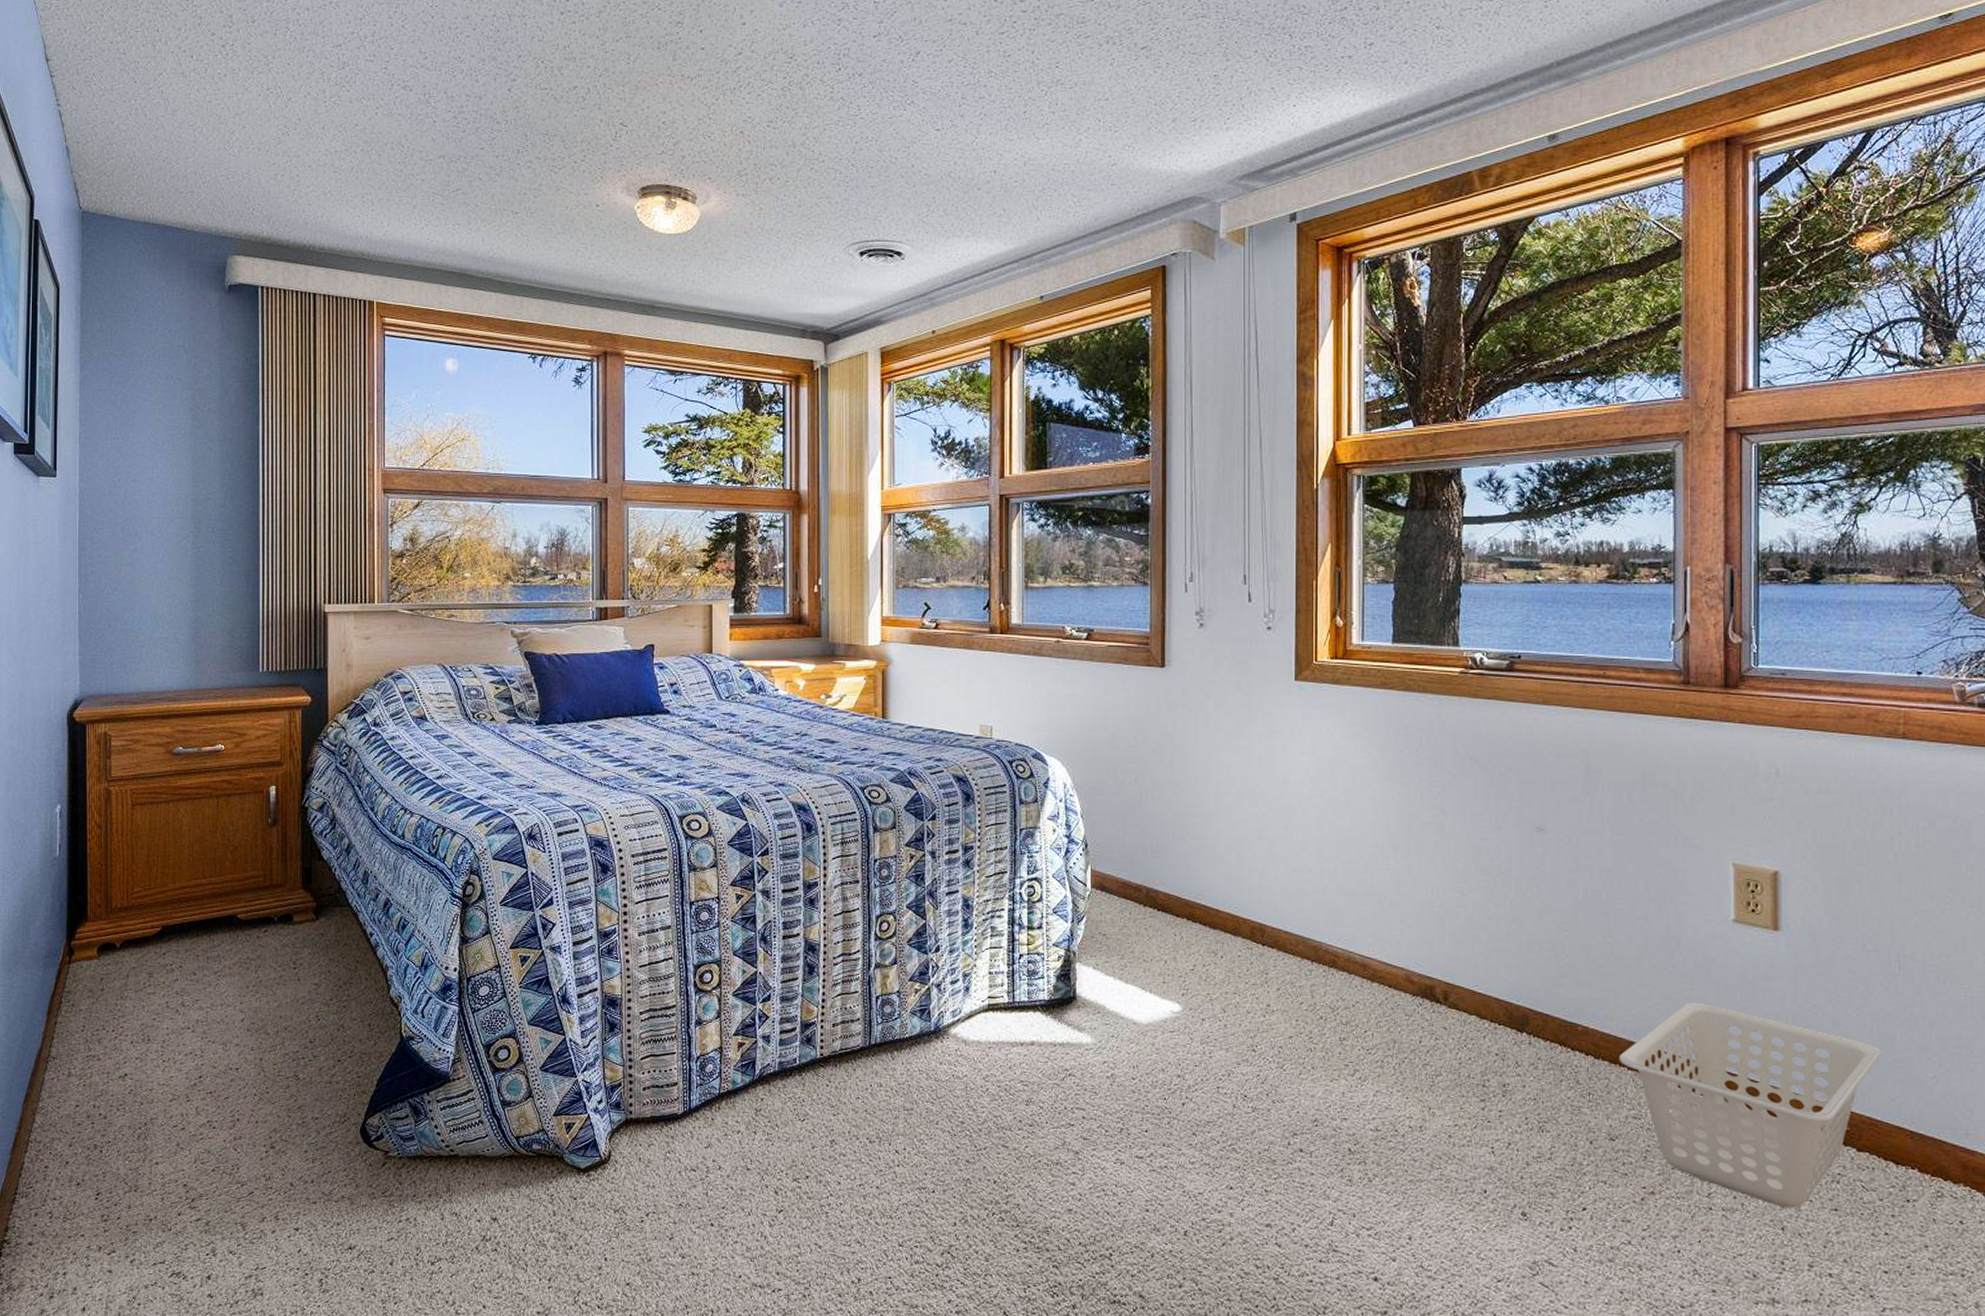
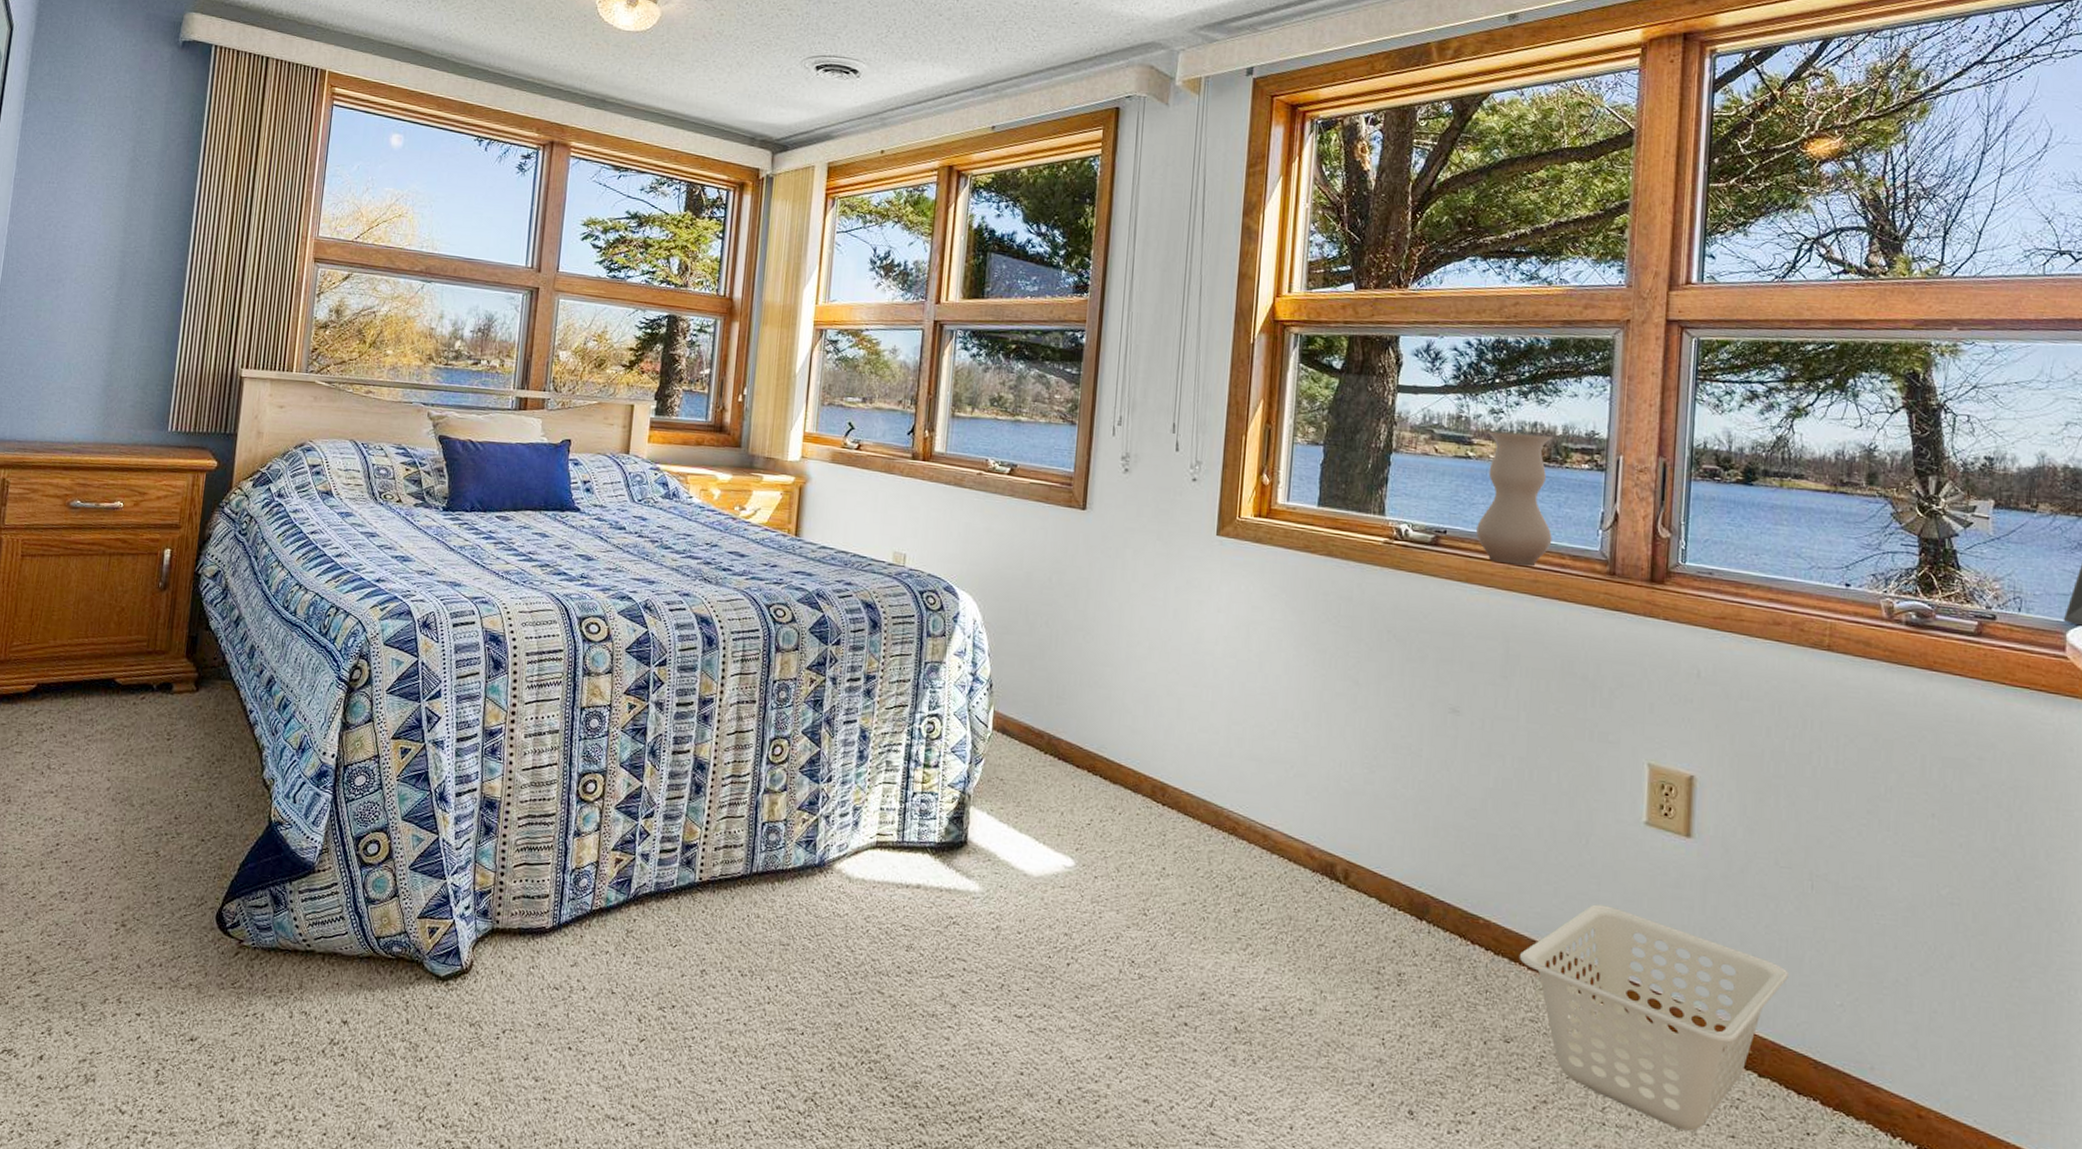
vase: none [1550,554,1625,683] -> present [1476,431,1552,567]

